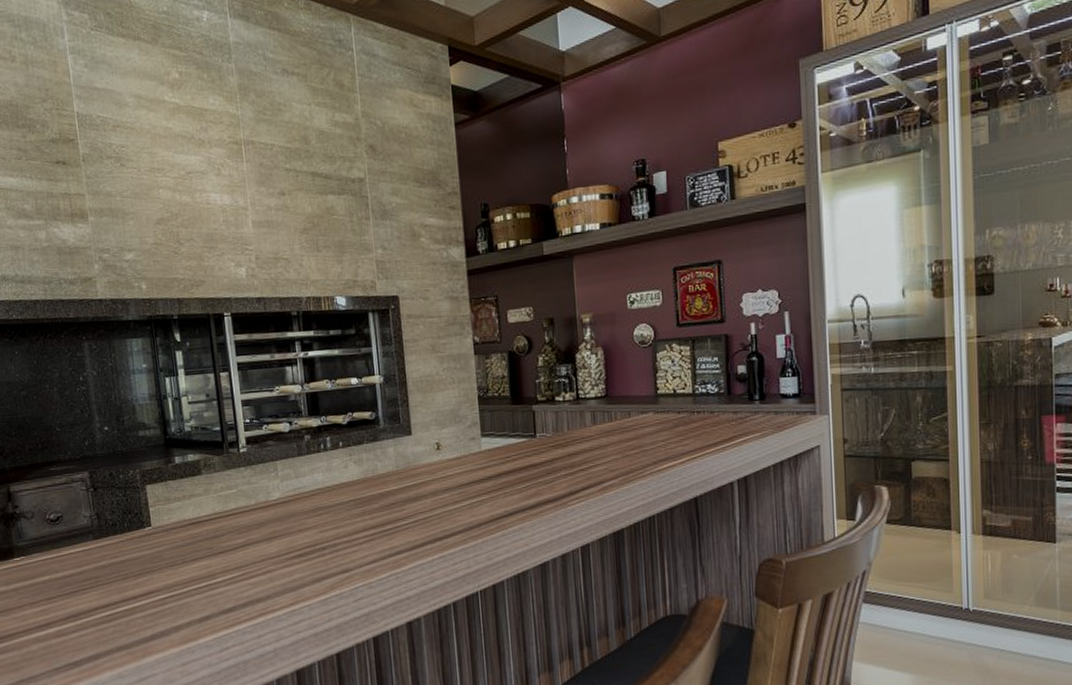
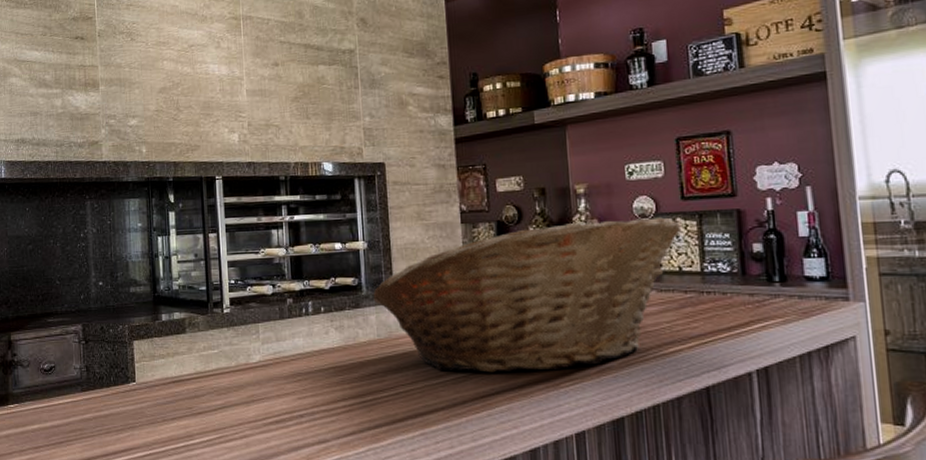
fruit basket: none [390,343,677,497] -> present [373,217,682,373]

